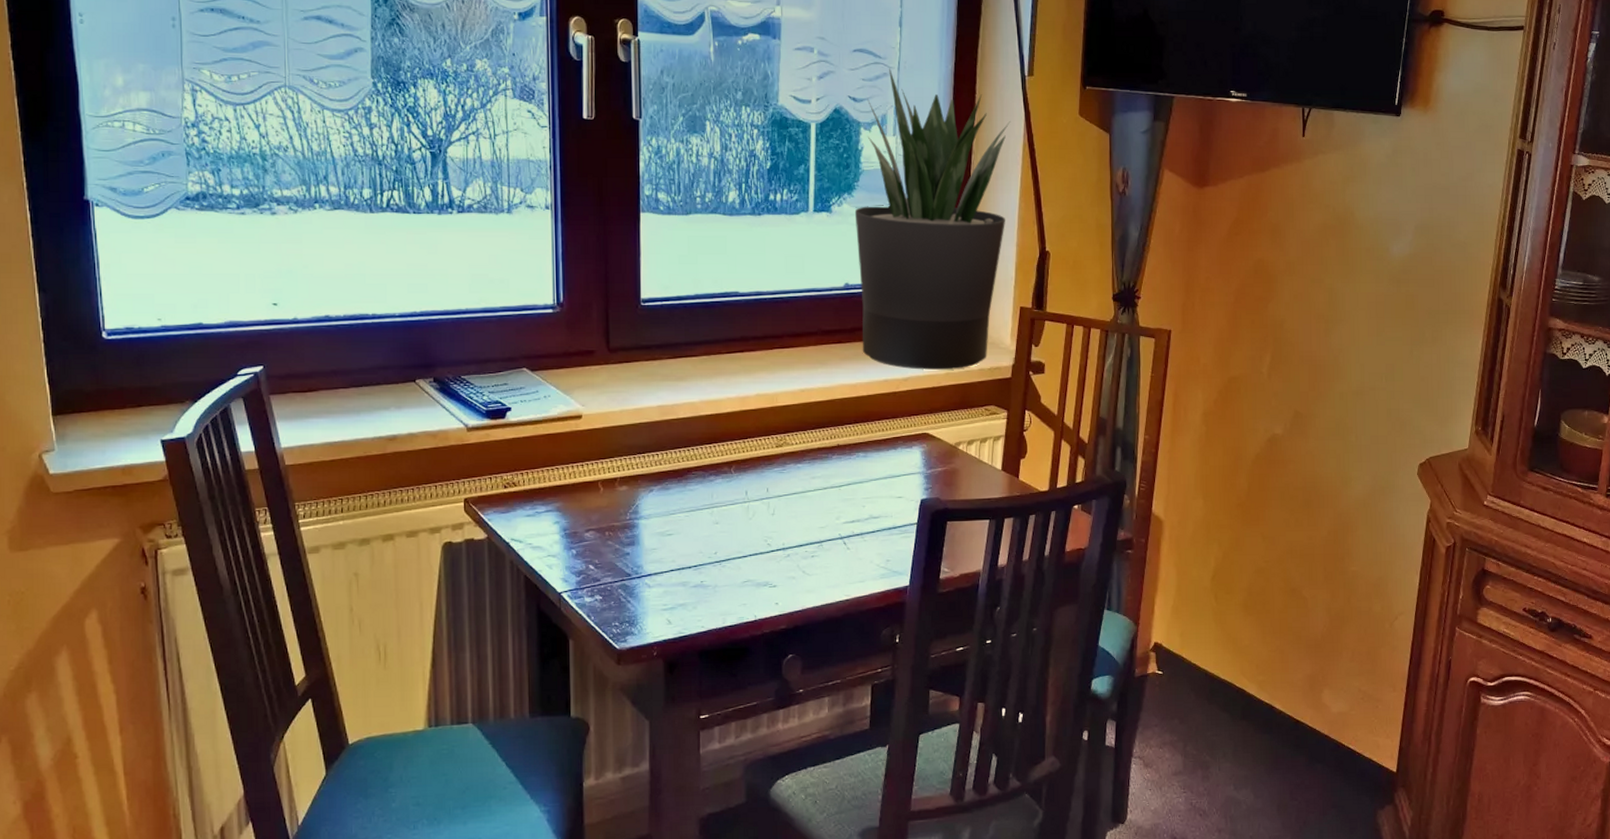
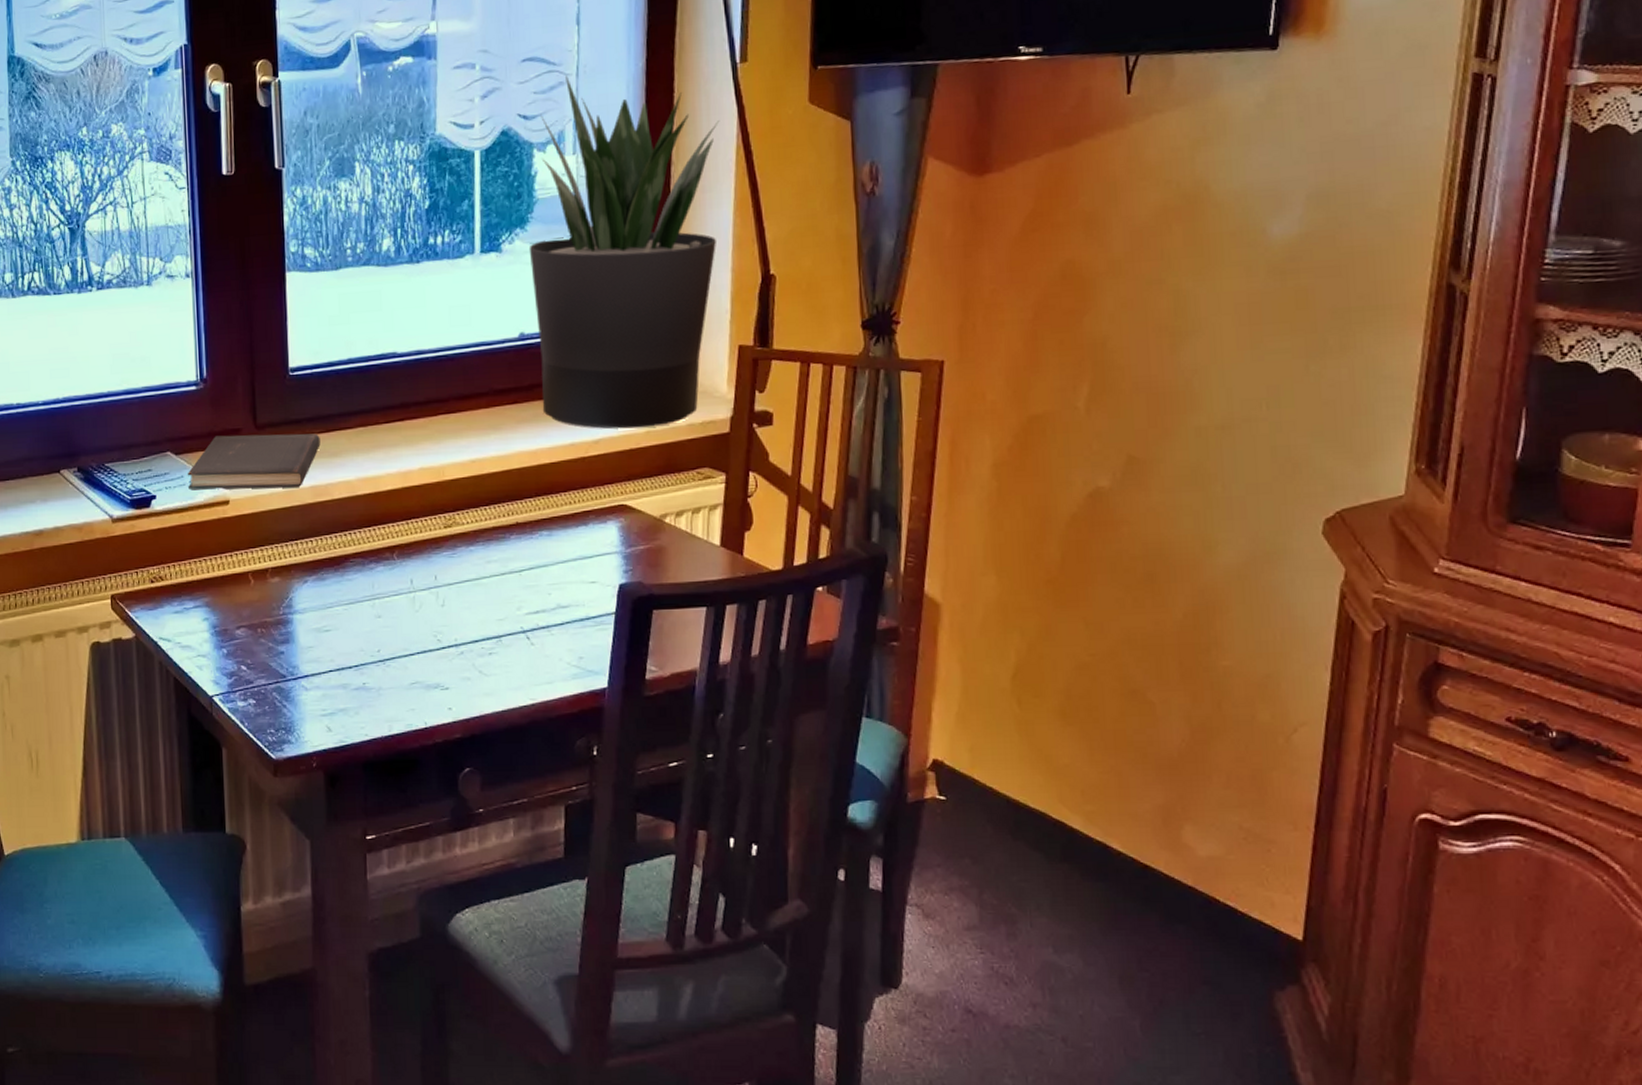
hardcover book: none [543,356,668,407] -> present [188,433,321,490]

